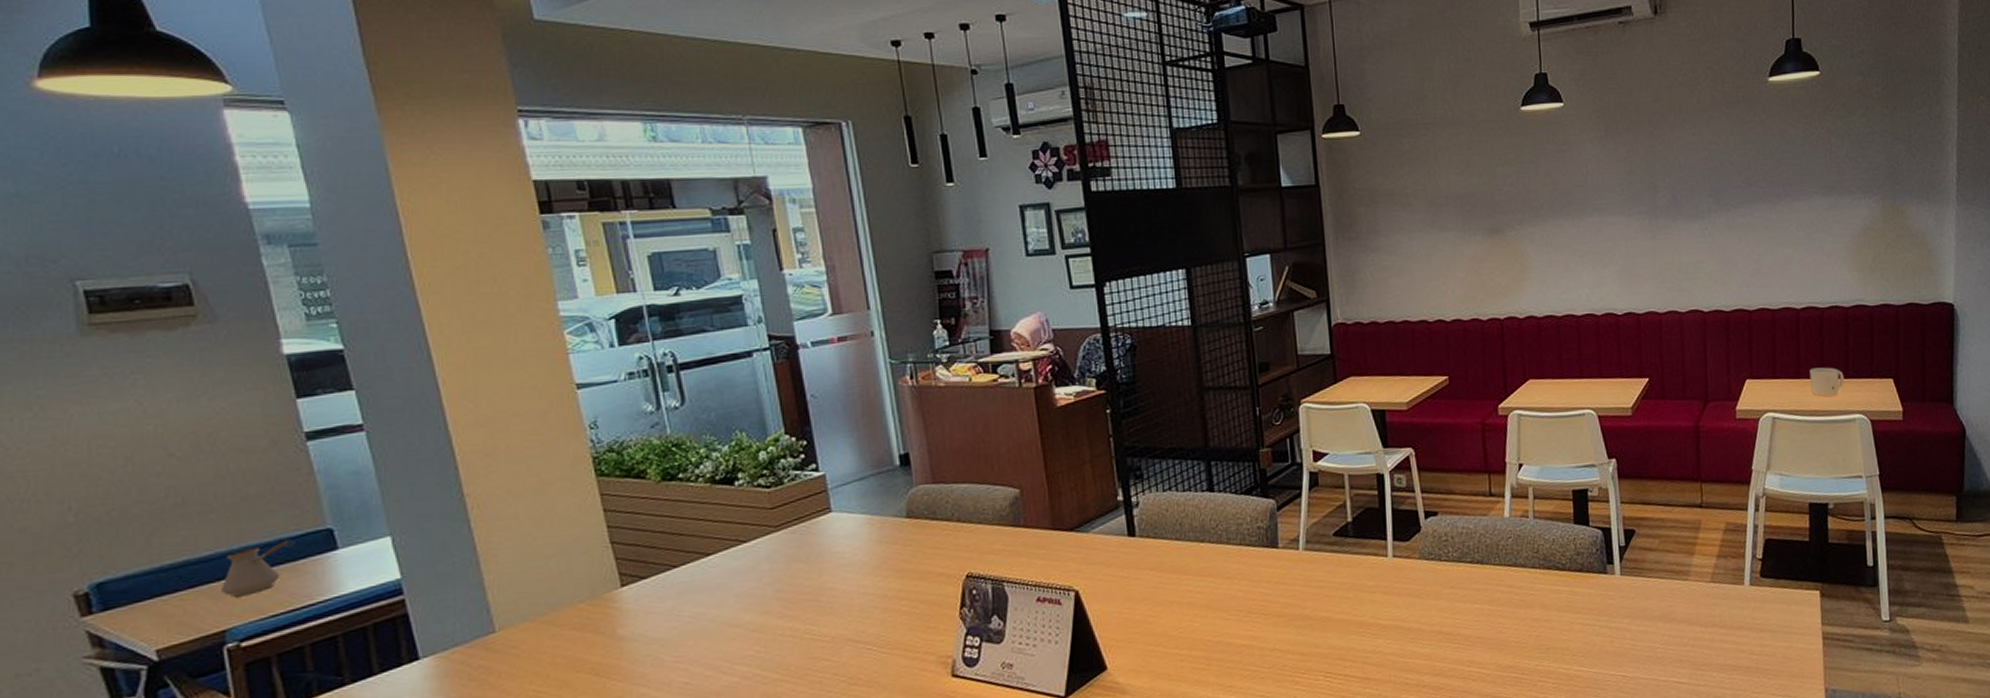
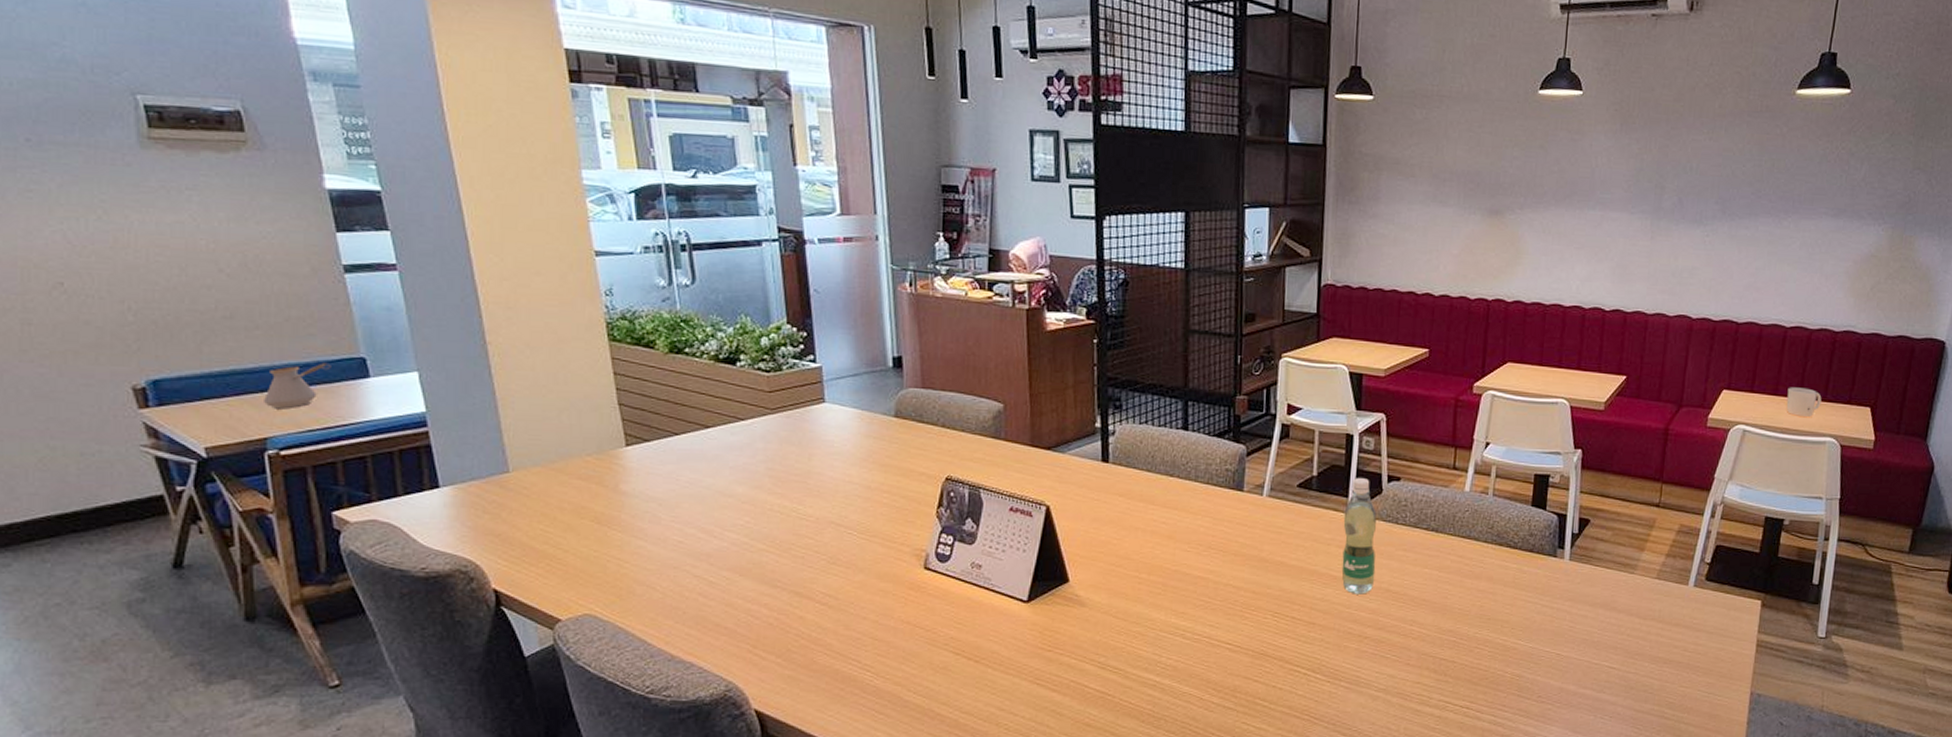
bottle: none [1384,517,1426,642] -> present [1341,478,1377,595]

